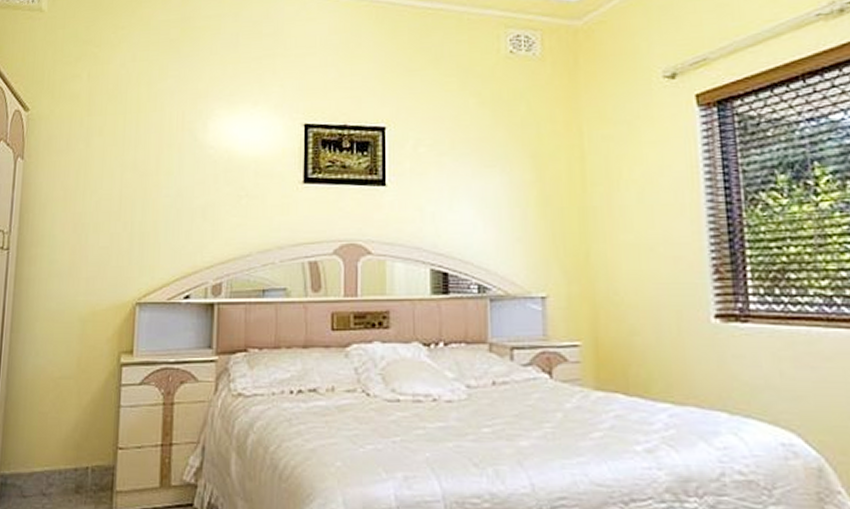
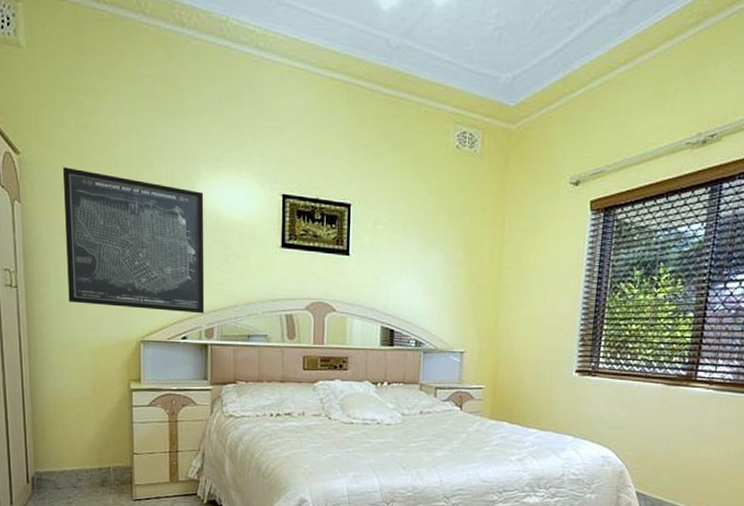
wall art: none [61,118,216,267] -> present [62,166,205,314]

